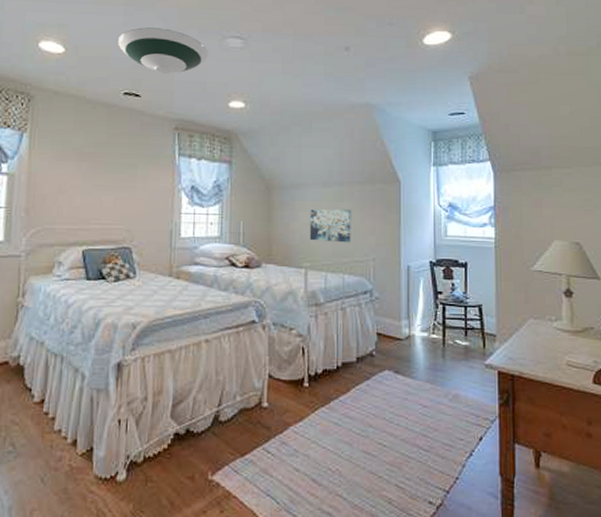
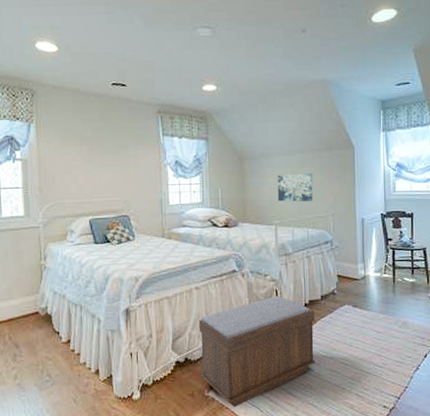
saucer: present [118,27,208,75] -> none [103,23,182,65]
bench: none [203,355,347,497] -> present [199,296,315,408]

